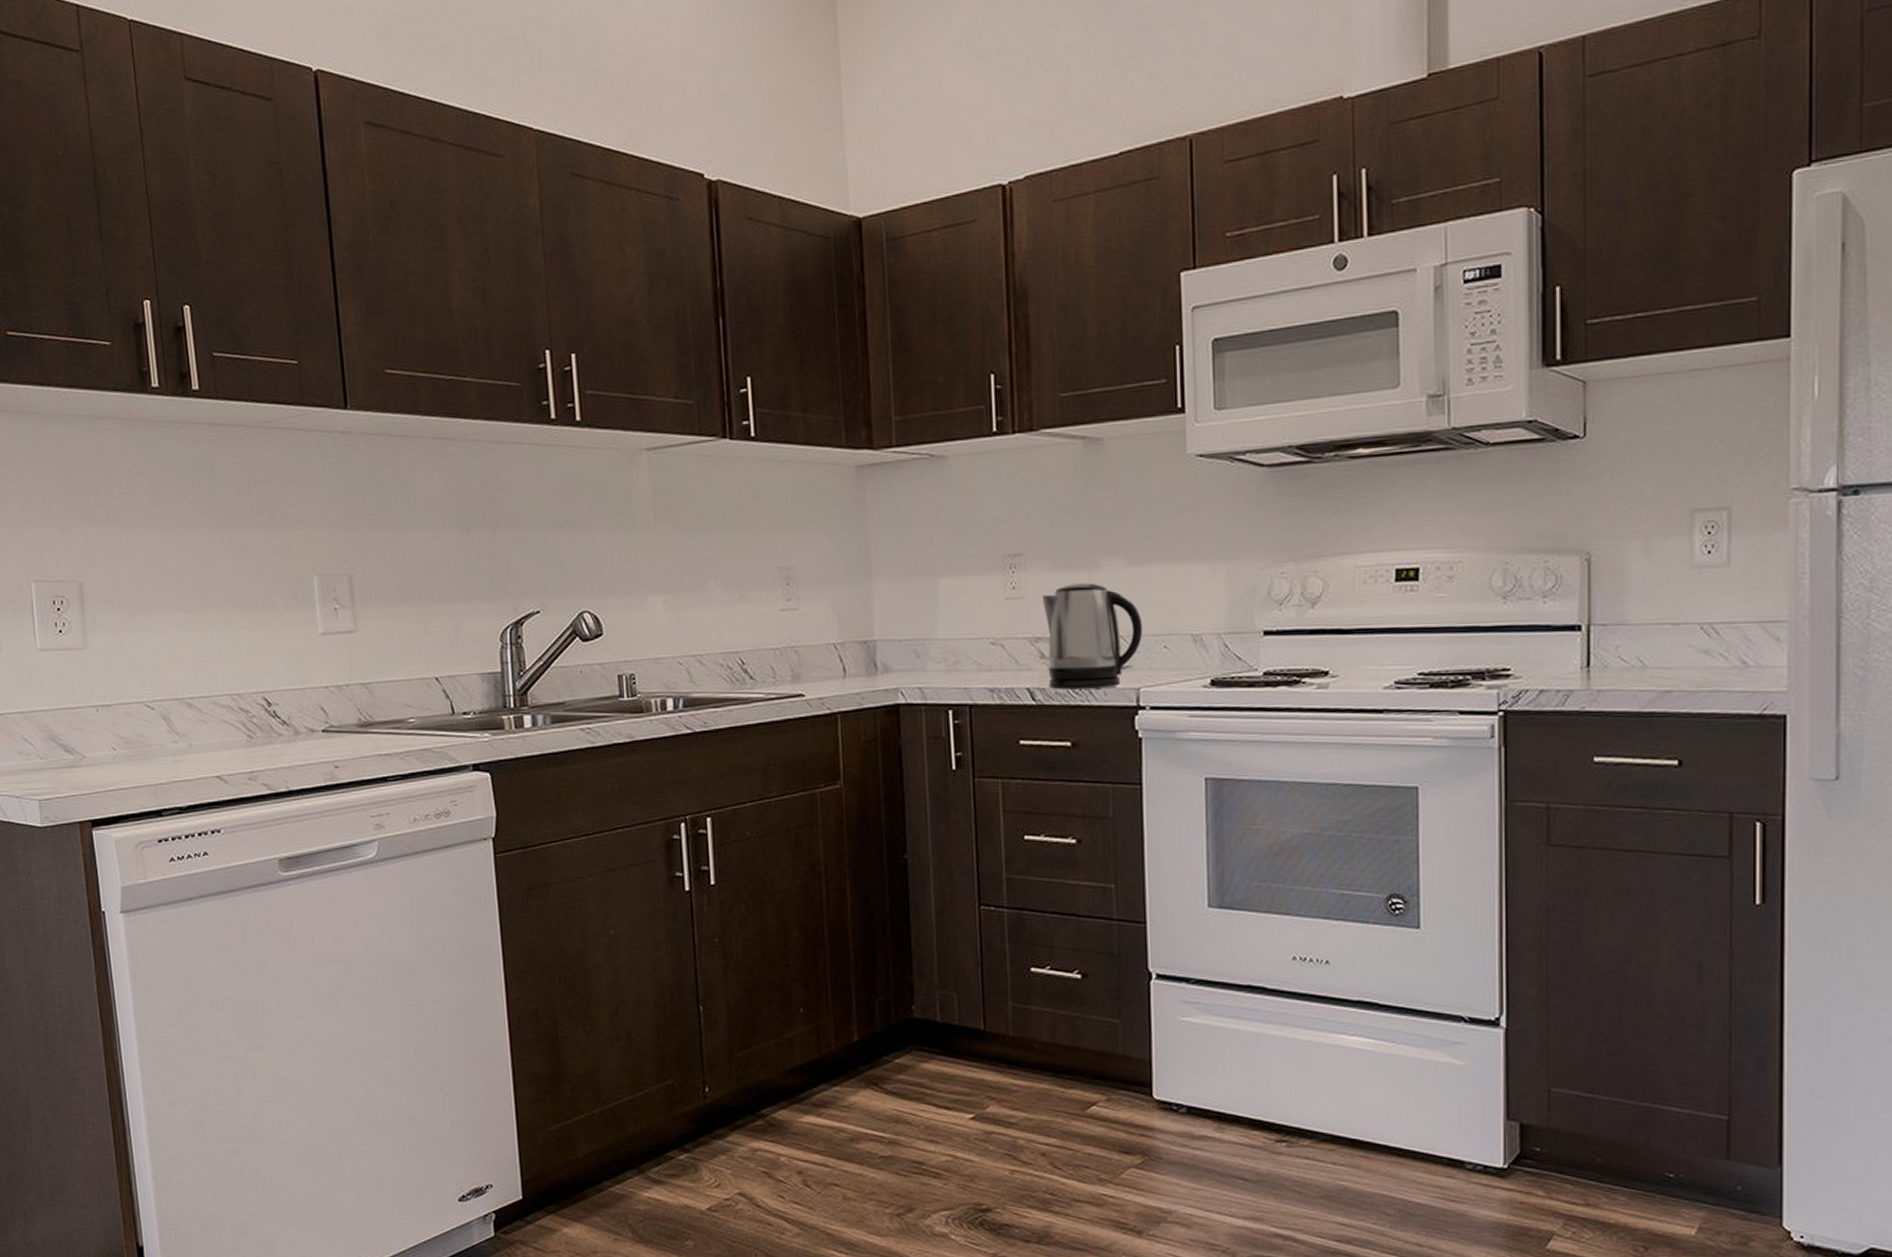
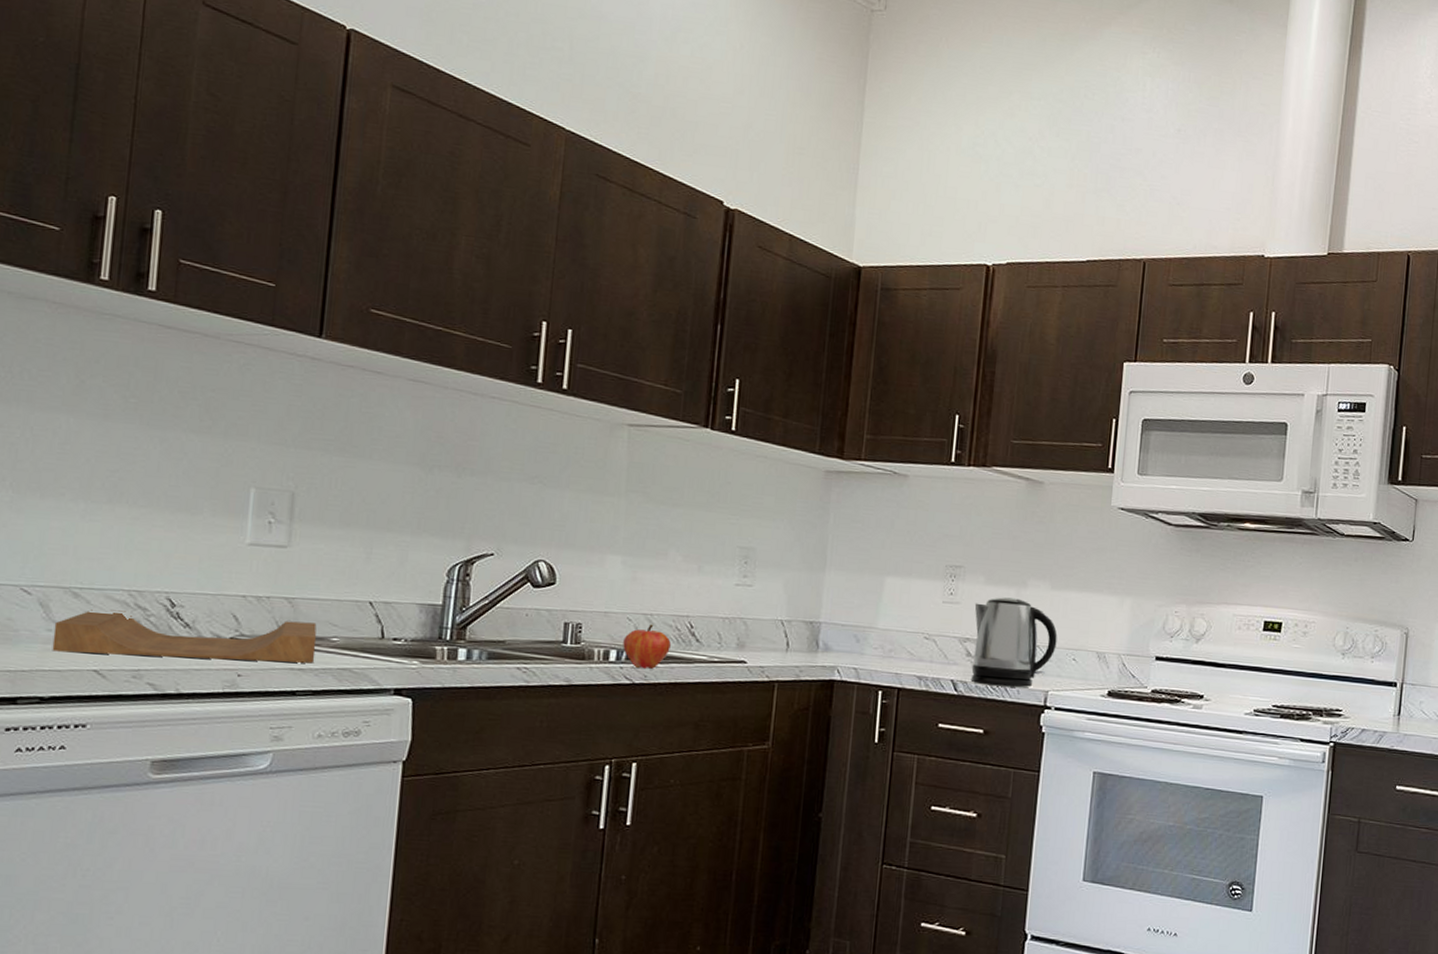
cutting board: none [177,706,397,762] -> present [52,610,317,664]
fruit: none [677,665,725,716] -> present [623,624,671,670]

